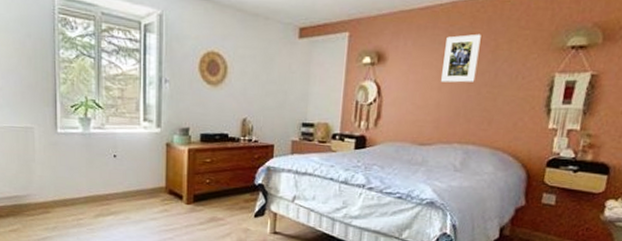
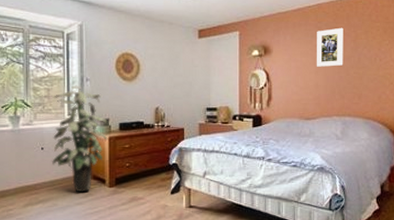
indoor plant: none [125,86,188,208] -> present [52,85,108,193]

